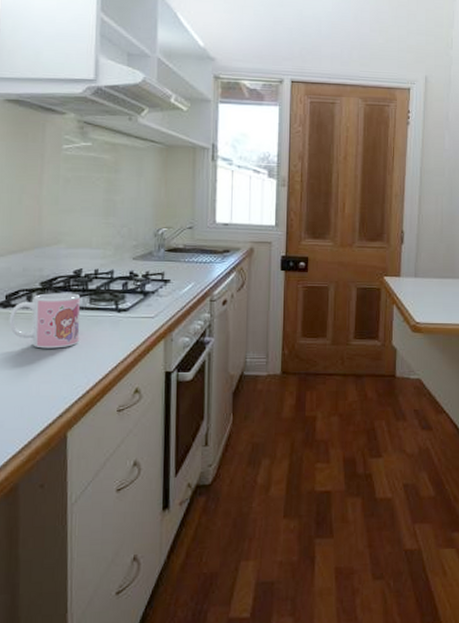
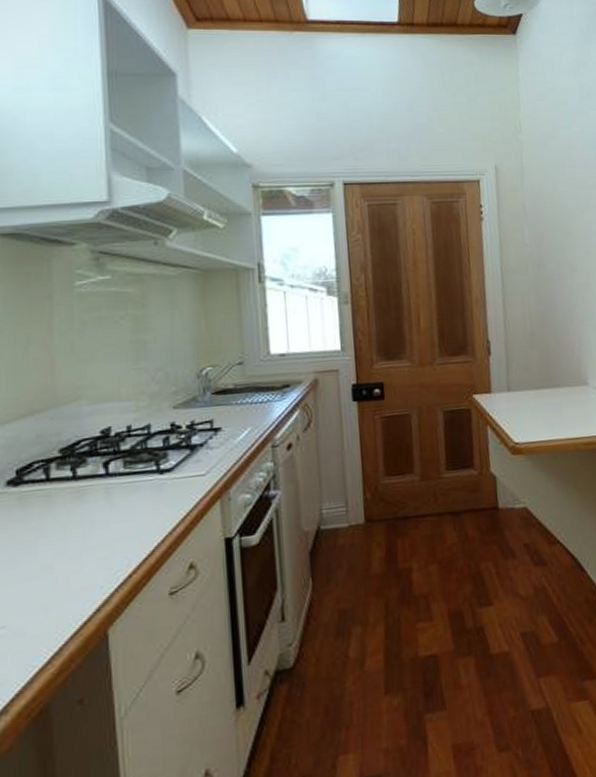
mug: present [9,293,81,349] -> none [22,457,115,531]

